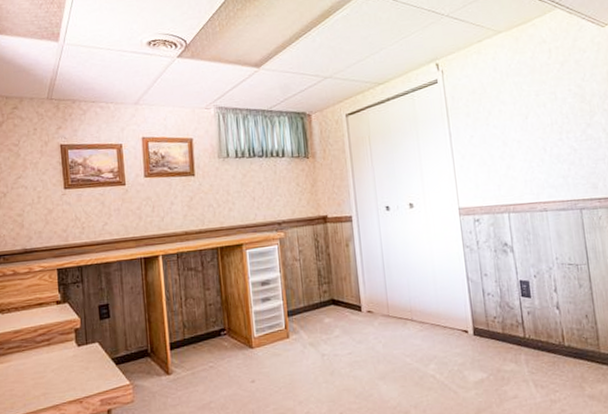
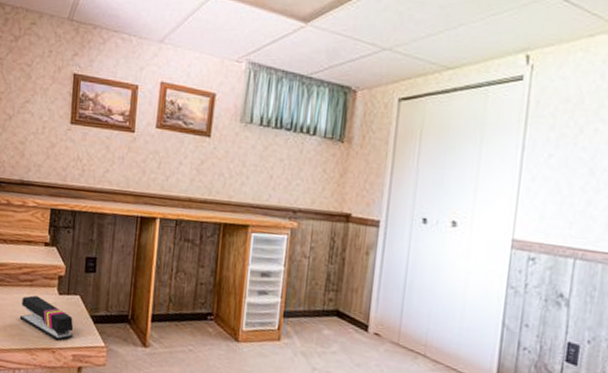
stapler: none [42,353,98,391] -> present [19,295,74,341]

